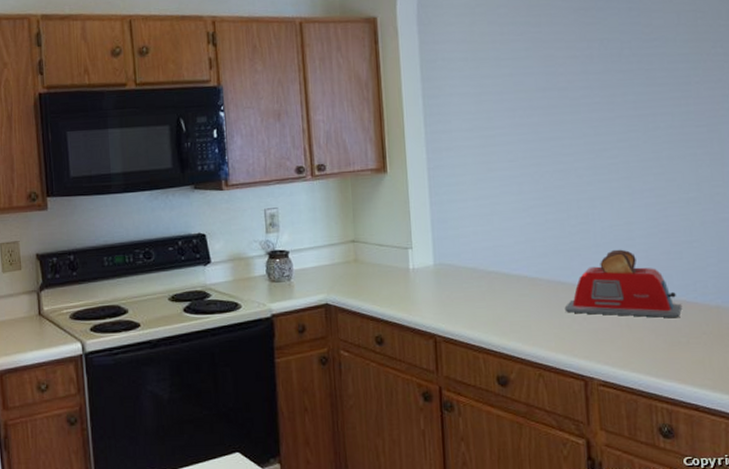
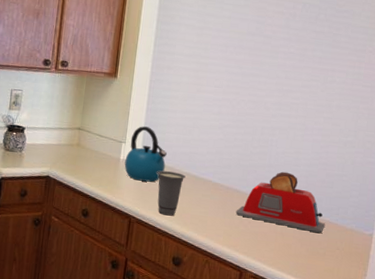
kettle: none [415,224,466,291] -> present [124,126,167,182]
cup: none [457,273,494,327] -> present [157,170,186,216]

